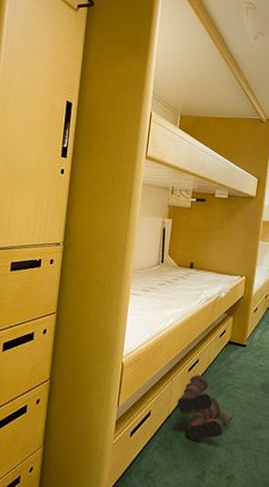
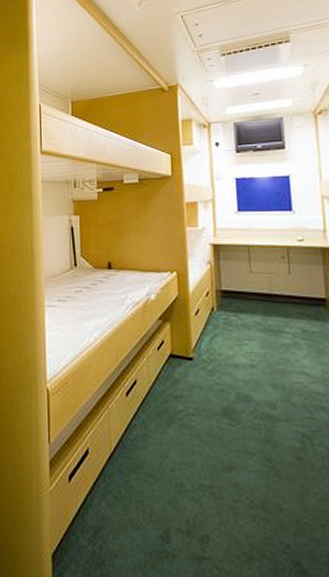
boots: present [177,374,233,442] -> none [118,399,193,488]

